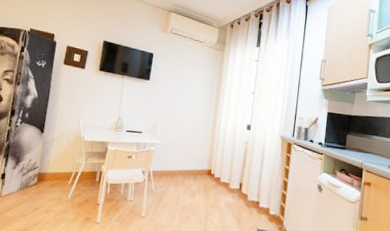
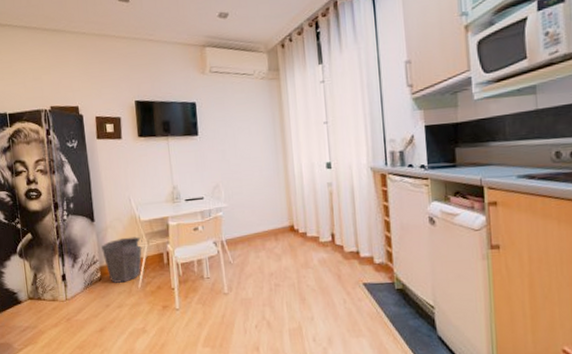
waste bin: none [43,151,82,191] -> present [101,236,142,283]

